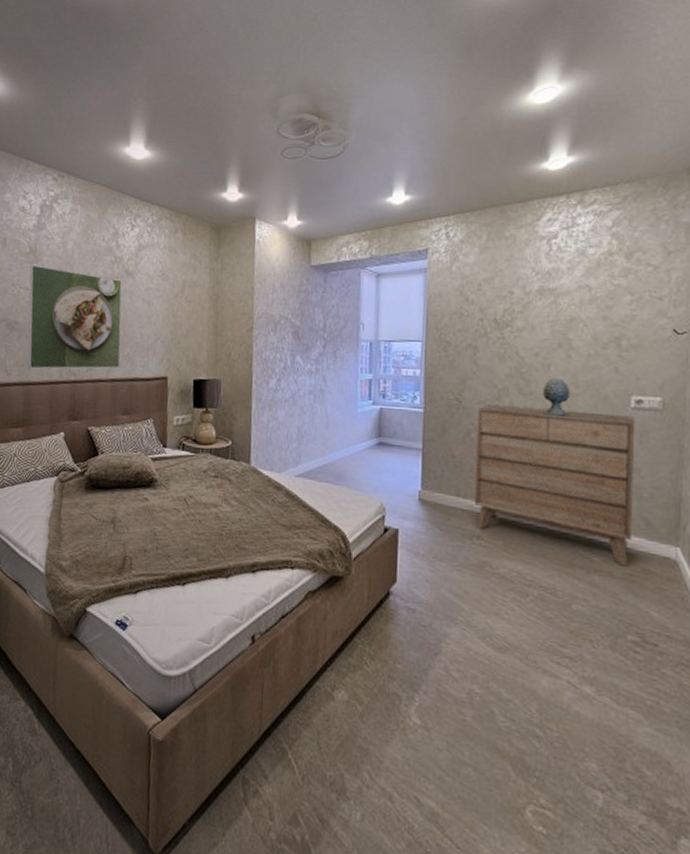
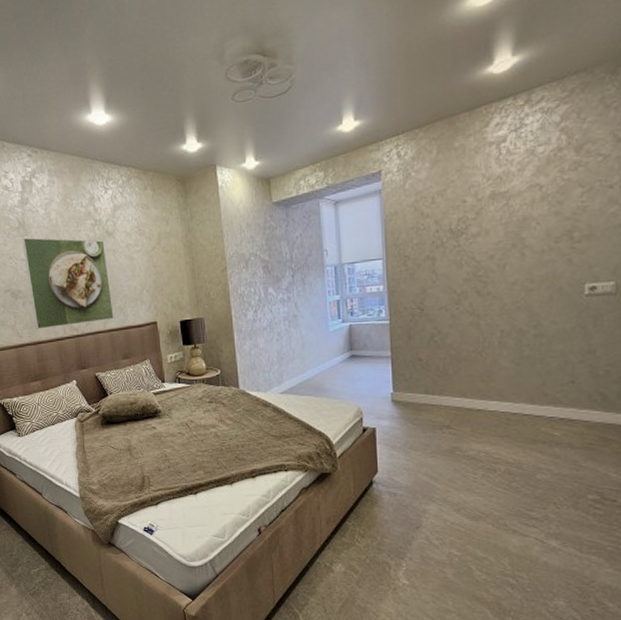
dresser: present [474,404,636,567] -> none [438,303,590,437]
decorative sculpture: present [543,377,571,417] -> none [500,275,527,312]

